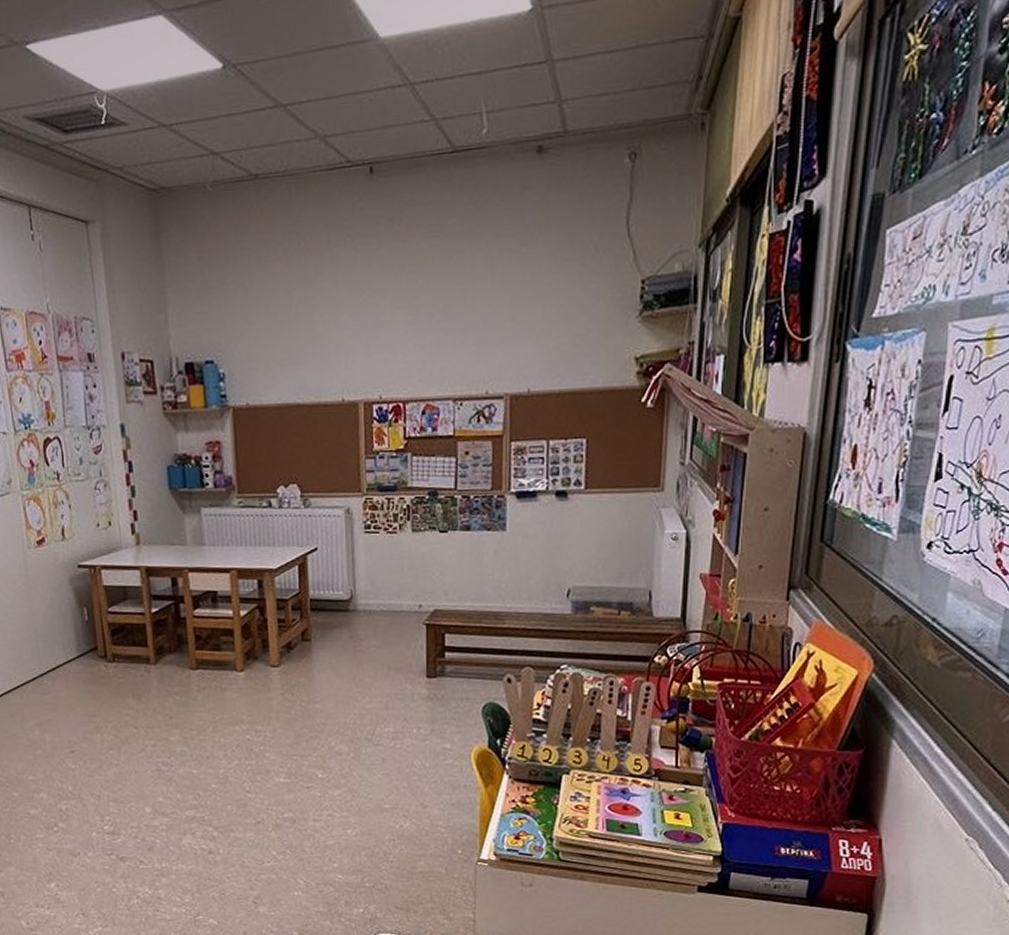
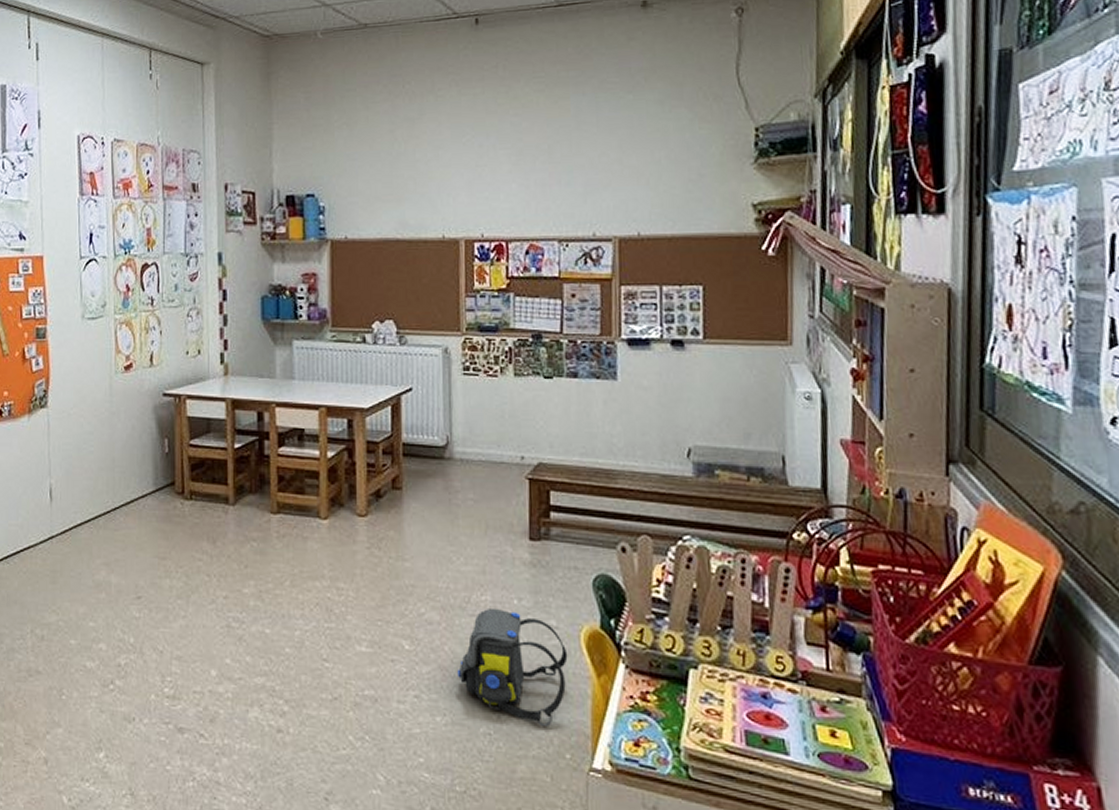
shoulder bag: none [364,737,460,831] -> present [457,608,568,728]

